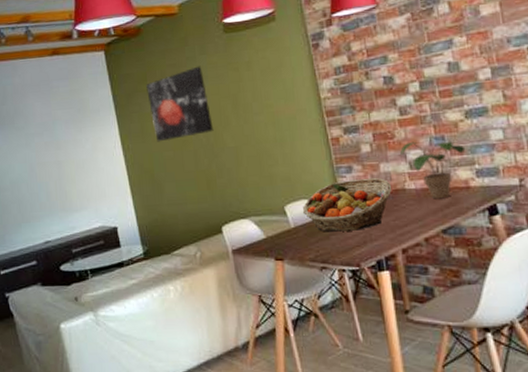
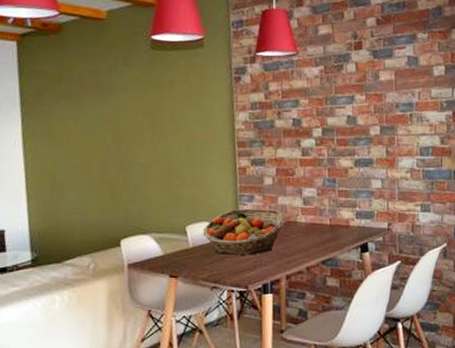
wall art: present [146,66,214,142] -> none [59,76,127,147]
potted plant: present [400,141,466,199] -> none [297,180,351,234]

